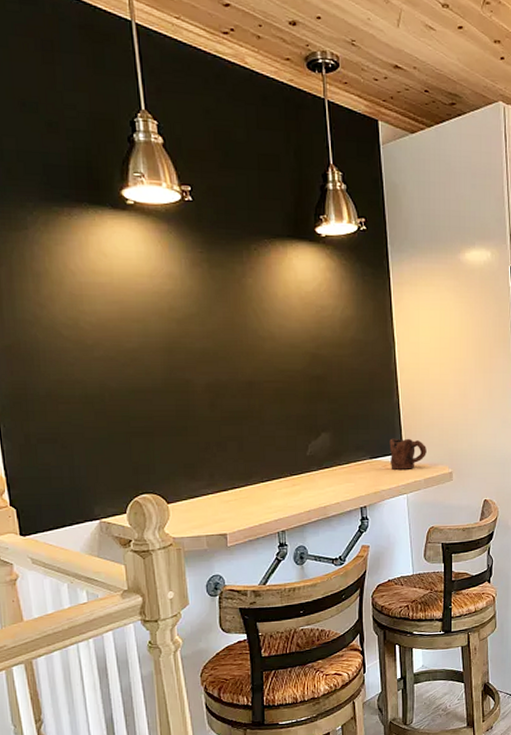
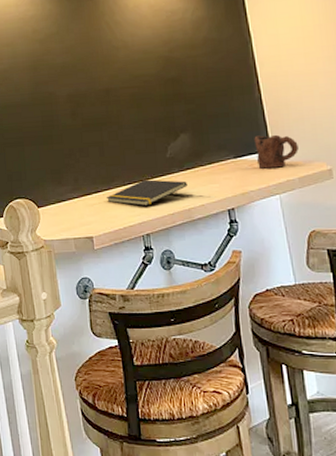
notepad: none [242,477,325,503] -> present [105,179,188,206]

